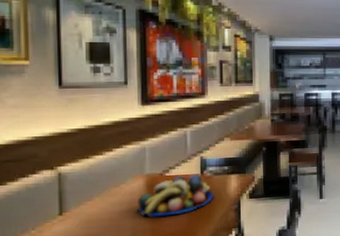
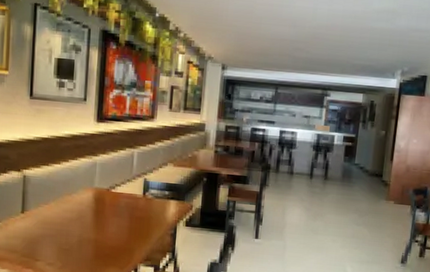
fruit bowl: present [136,174,214,217] -> none [84,194,153,230]

